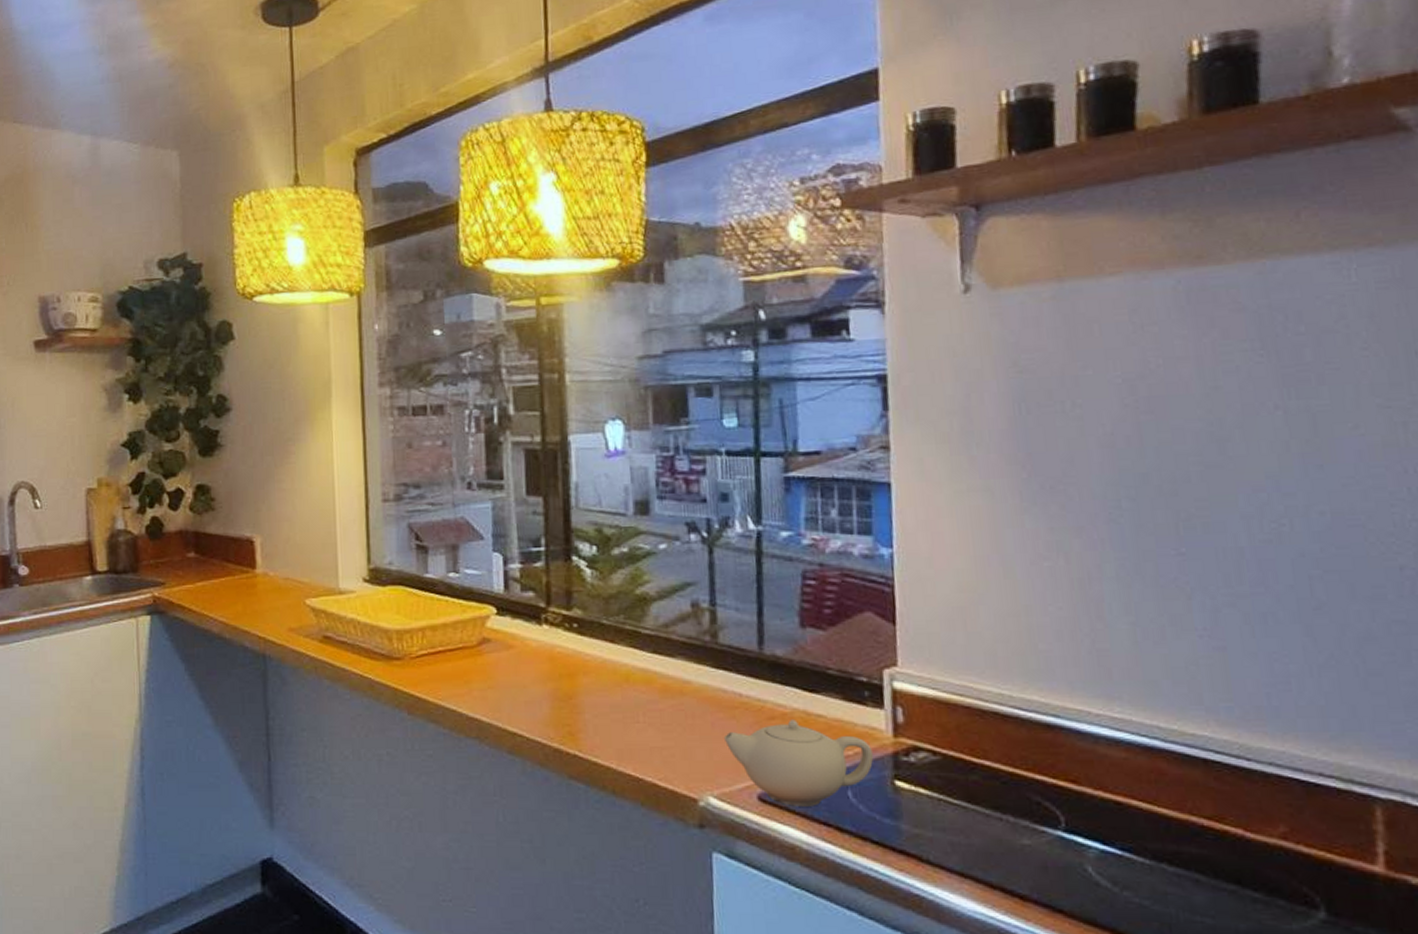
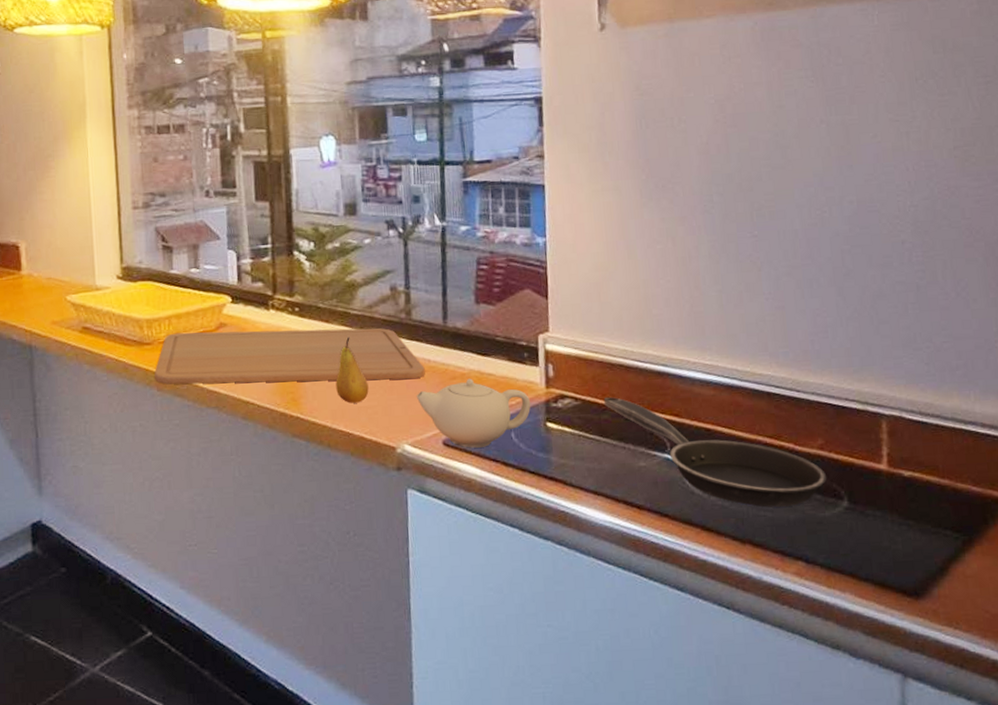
chopping board: none [405,647,736,717] -> present [154,328,425,385]
fruit: none [622,661,664,742] -> present [335,337,369,403]
frying pan: none [971,752,1294,912] -> present [603,396,827,508]

